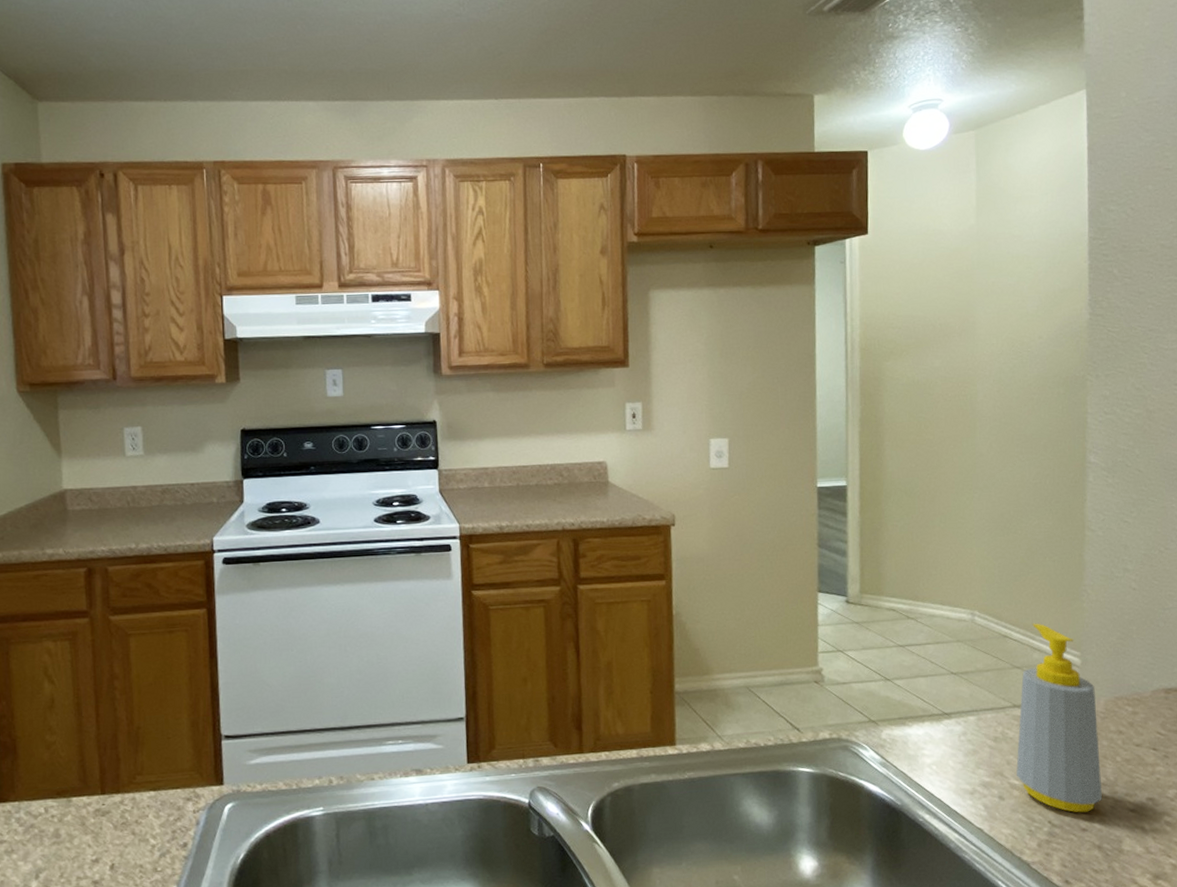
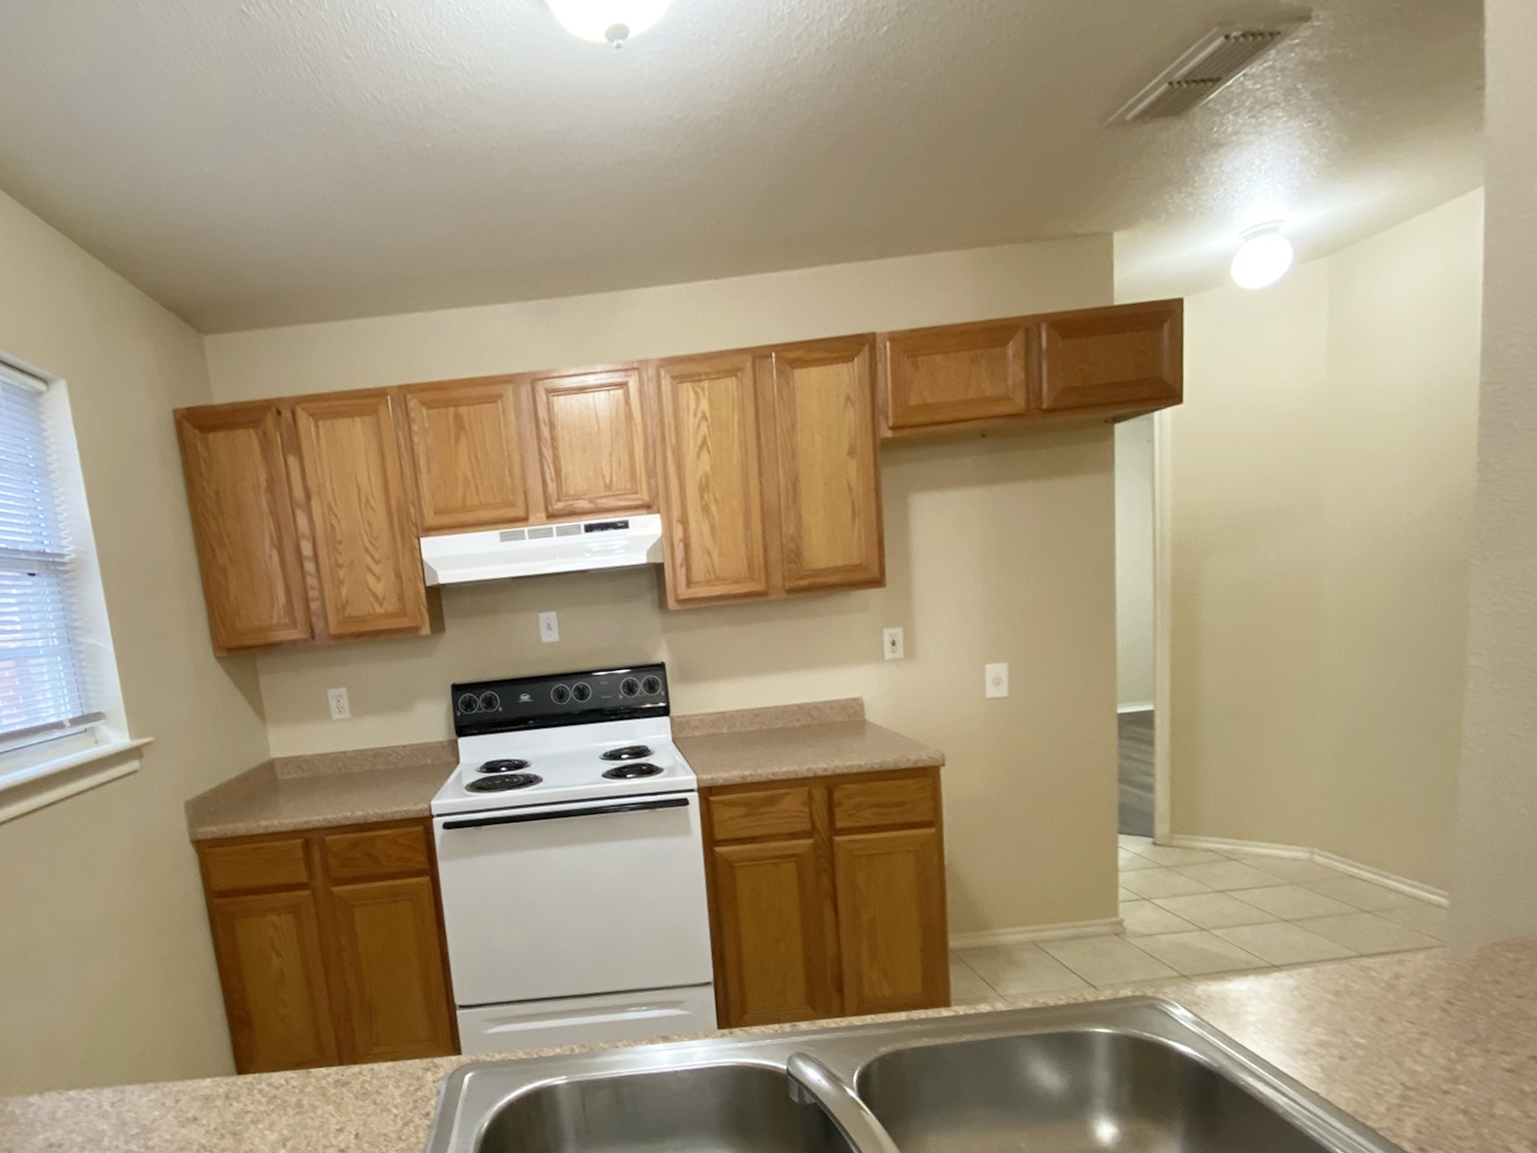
soap bottle: present [1016,623,1102,813] -> none [1361,860,1470,1074]

